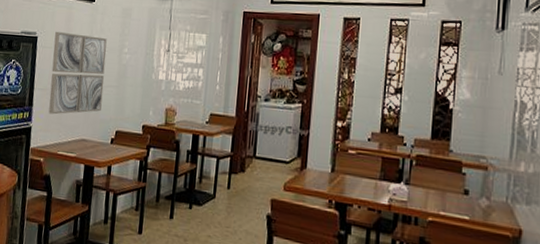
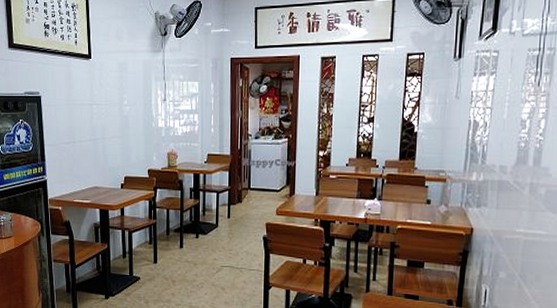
wall art: present [48,31,107,115] -> none [57,89,109,167]

